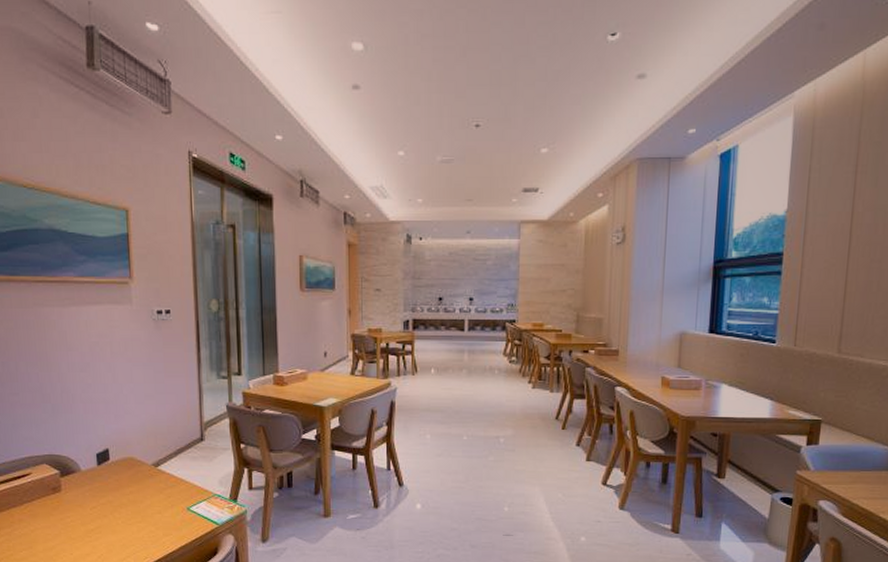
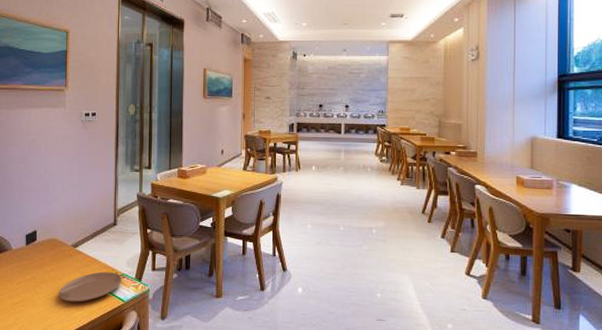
plate: none [141,493,214,527] -> present [59,272,122,302]

